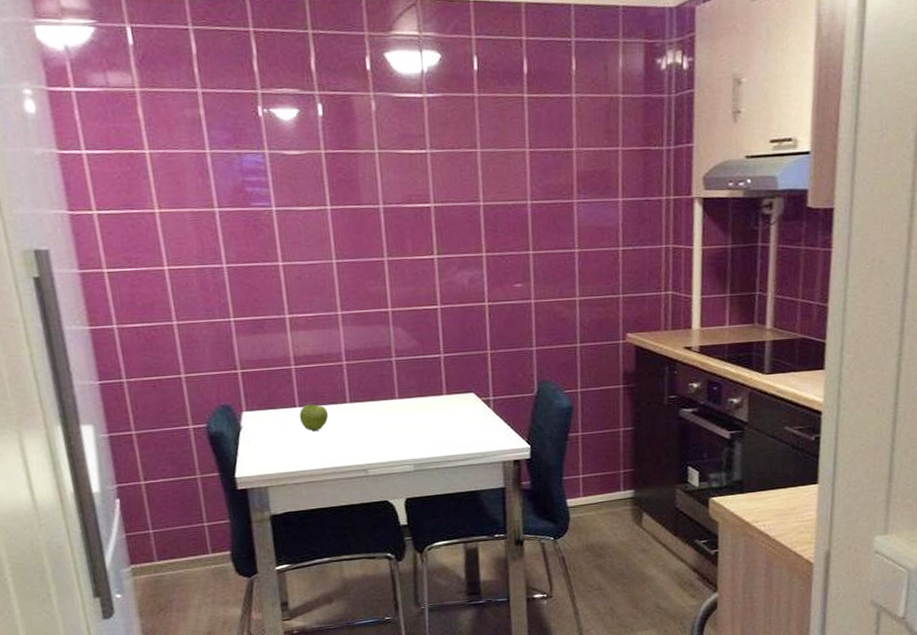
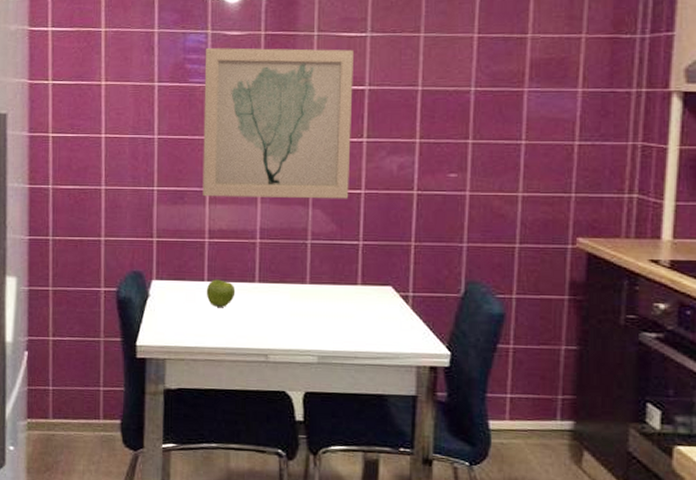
wall art: none [264,167,427,324] -> present [202,48,355,199]

